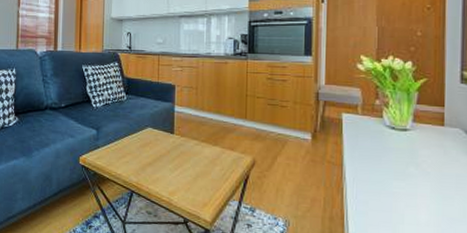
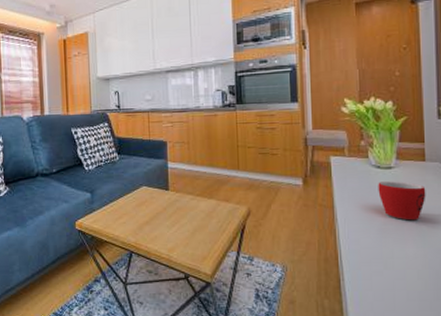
mug: none [391,143,443,187] -> present [378,181,426,221]

